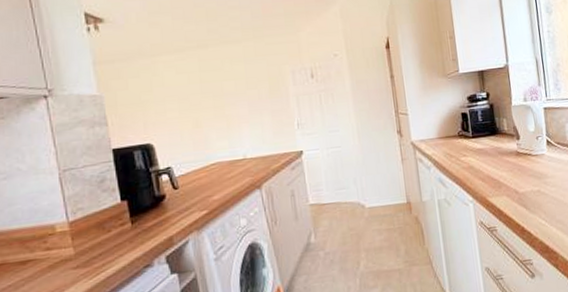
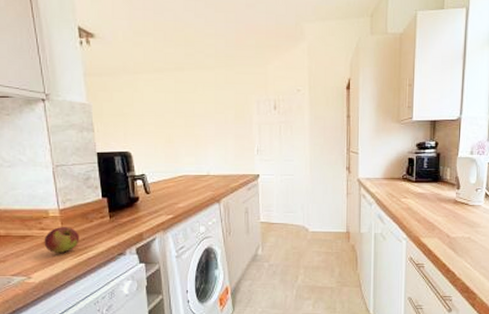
apple: none [50,241,95,277] -> present [44,227,80,253]

